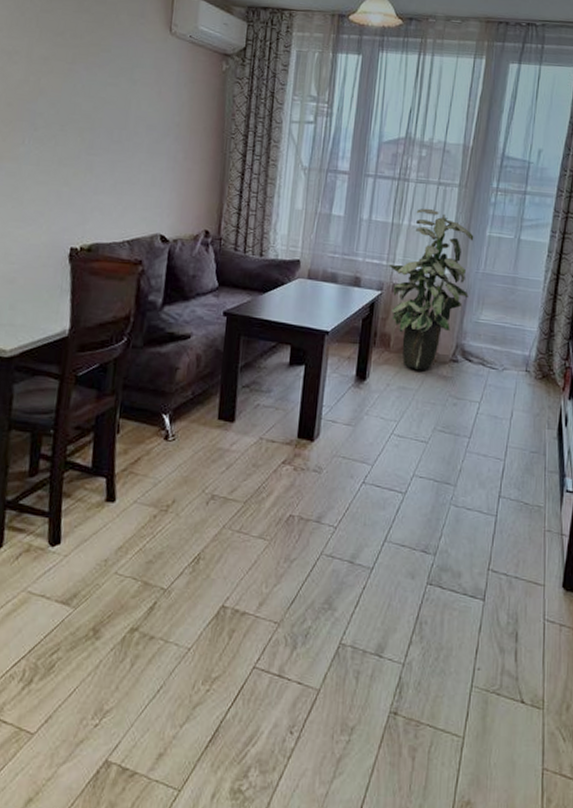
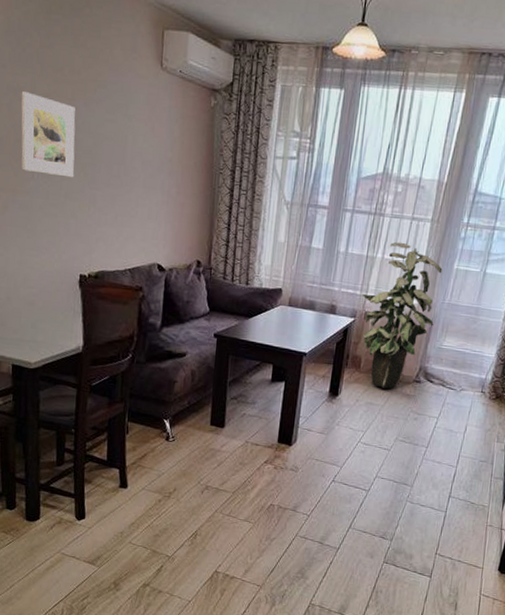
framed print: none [11,55,76,143] -> present [21,92,76,178]

